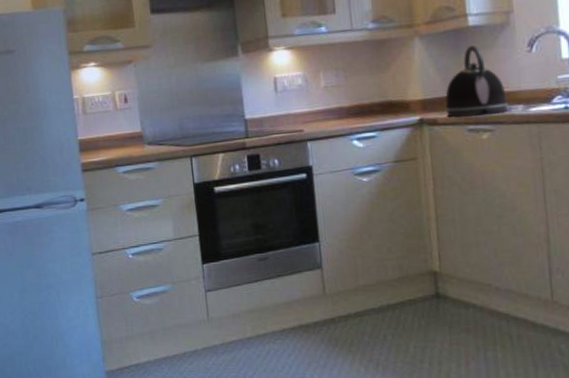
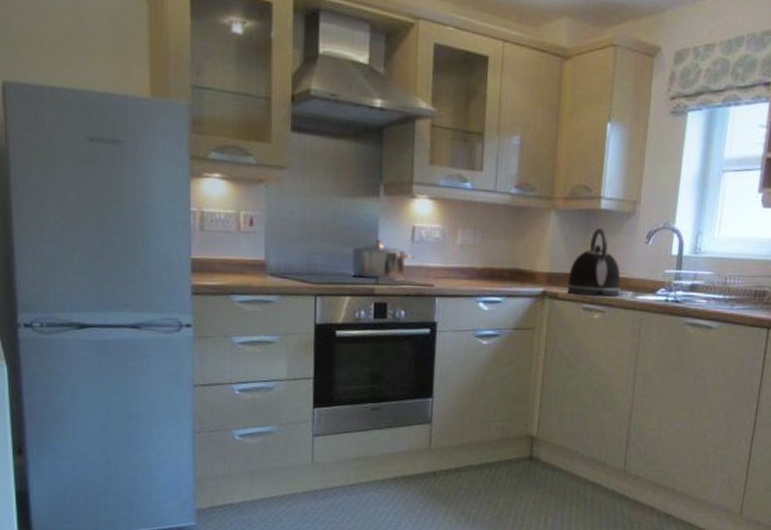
cooking pot: none [217,94,280,134] -> present [350,238,414,280]

